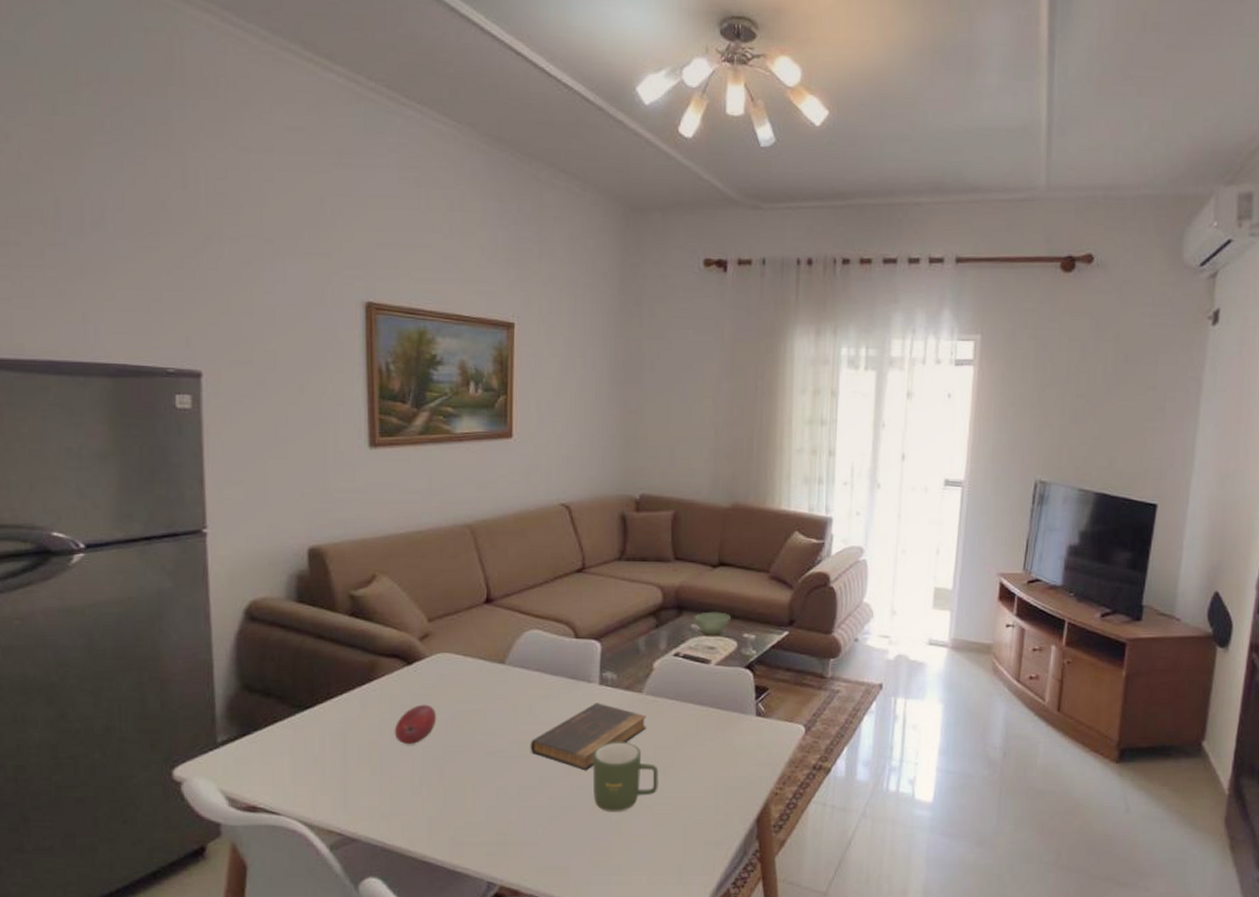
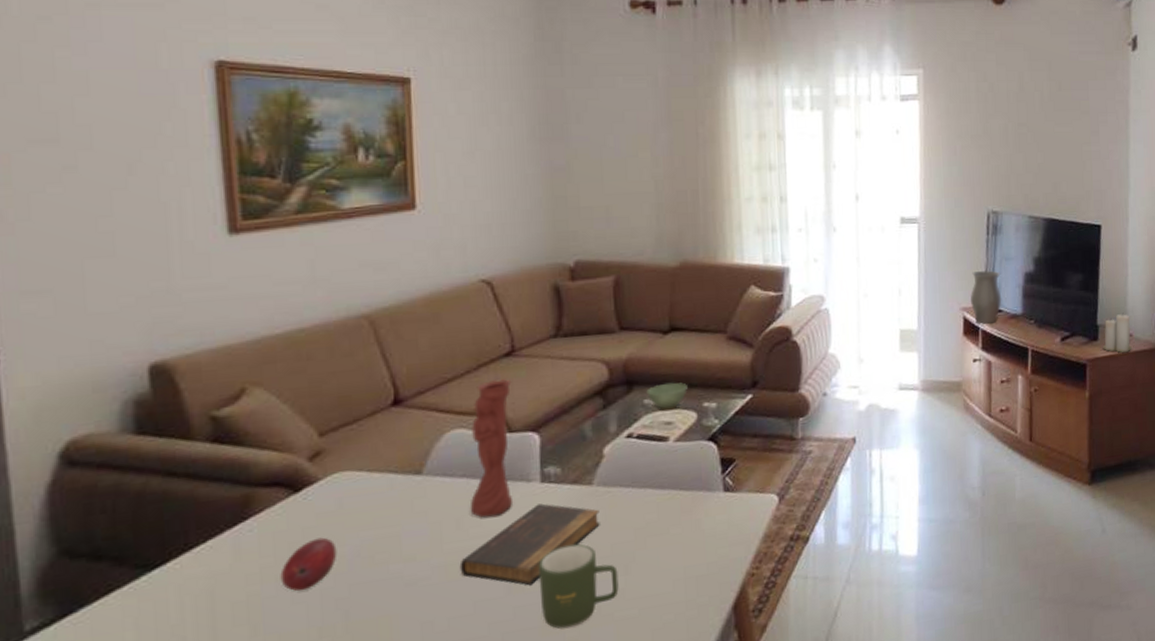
vase: none [541,592,581,708] -> present [469,379,514,518]
vase: none [1009,538,1043,593] -> present [971,270,1002,325]
candle: none [1145,596,1179,637] -> present [1102,313,1133,353]

